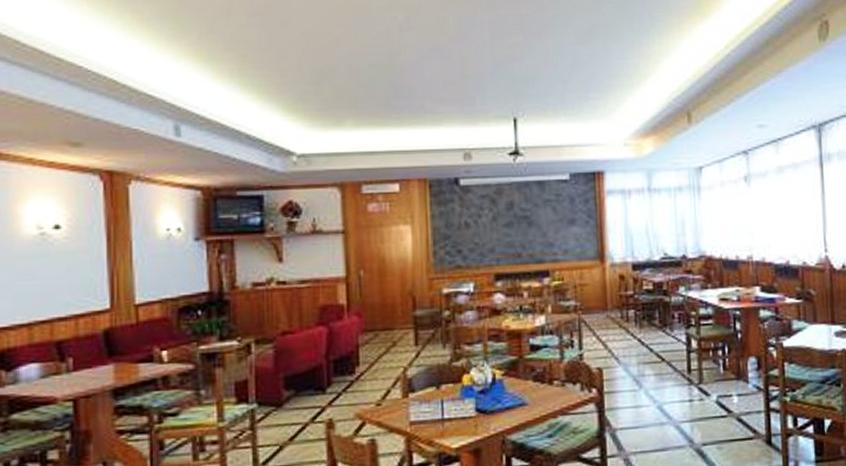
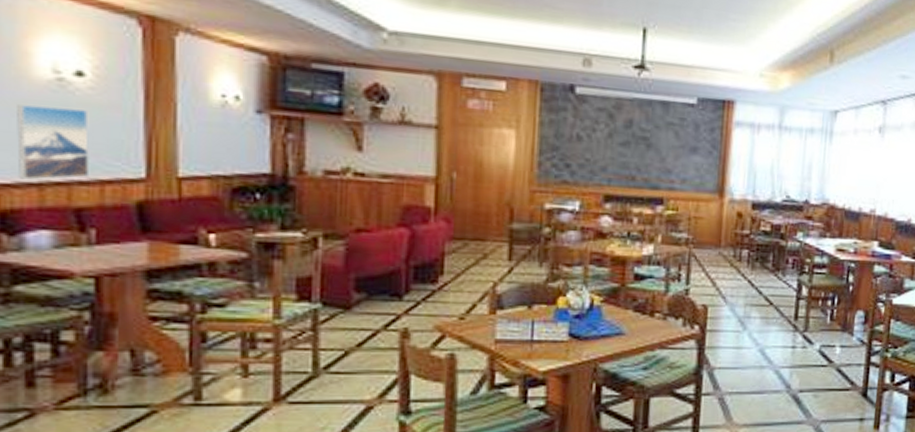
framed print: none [11,257,67,322] -> present [17,105,90,180]

